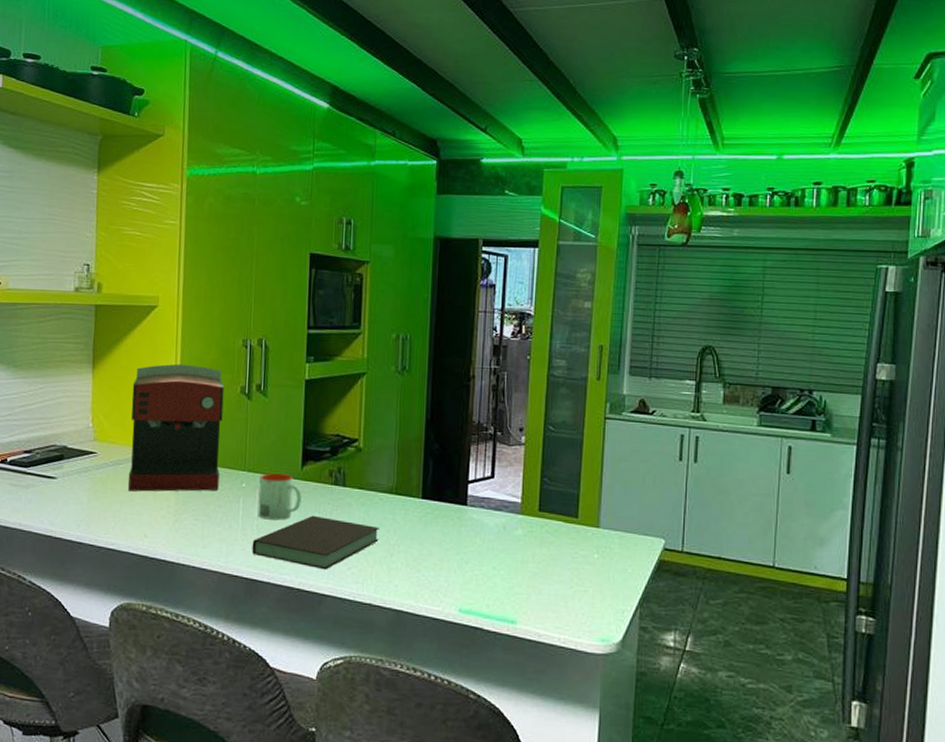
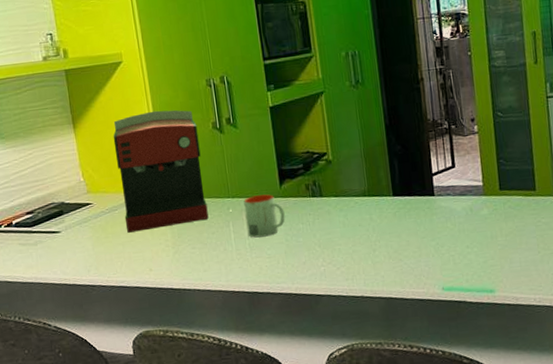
notebook: present [252,515,379,570] -> none [247,226,360,273]

